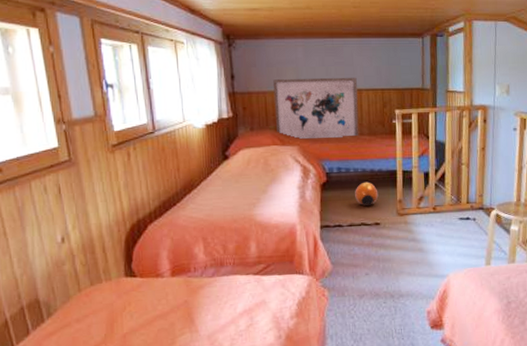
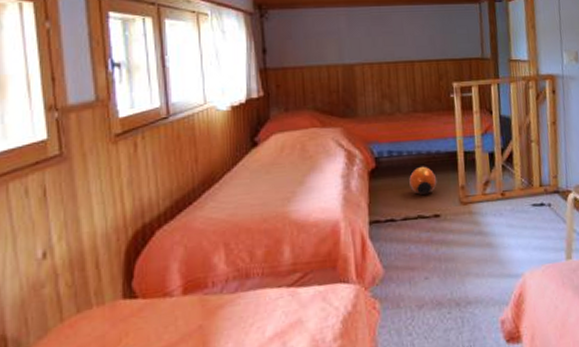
wall art: present [273,77,359,139] -> none [312,47,413,119]

